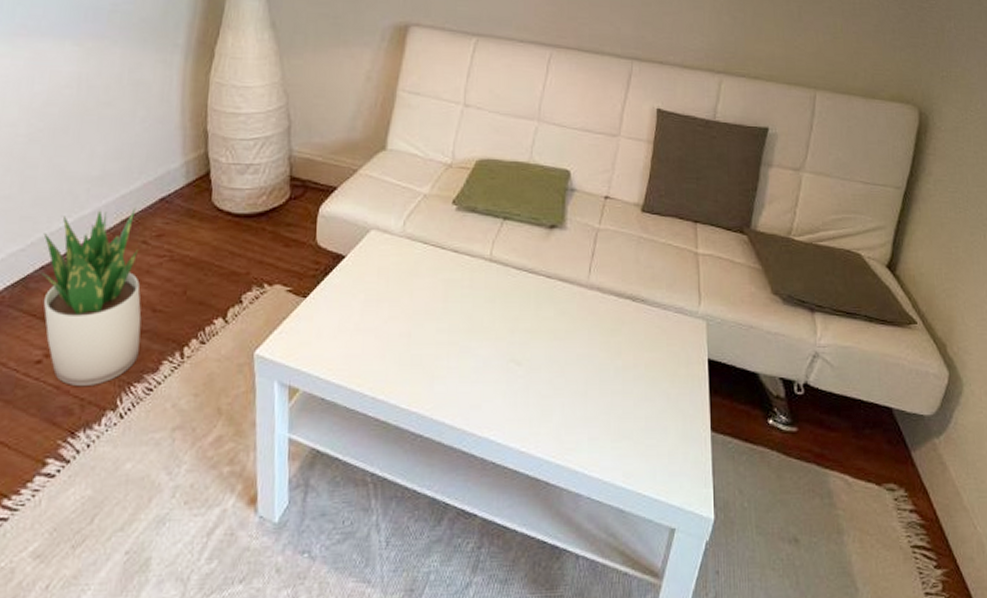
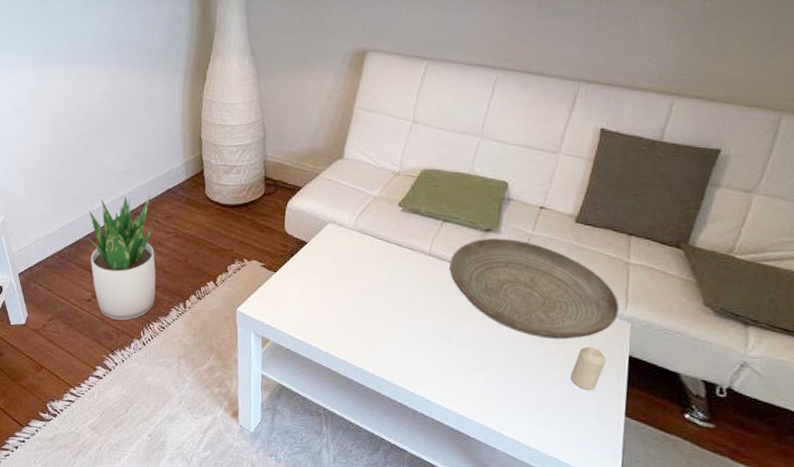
decorative bowl: none [514,235,693,348] -> present [449,238,619,340]
candle: none [652,353,686,405] -> present [570,346,606,390]

